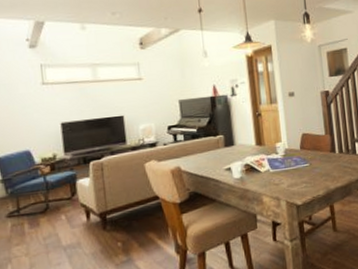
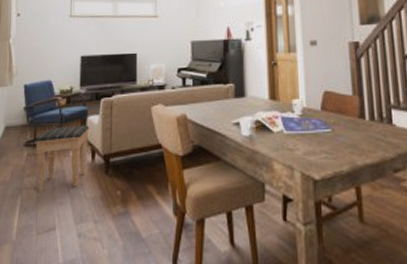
footstool: none [18,188,82,257] -> present [34,125,90,191]

